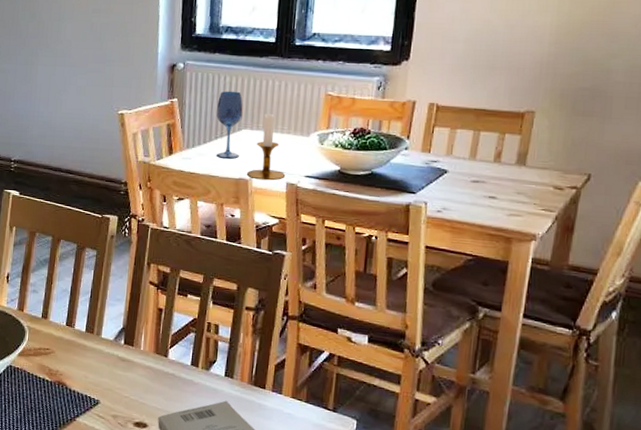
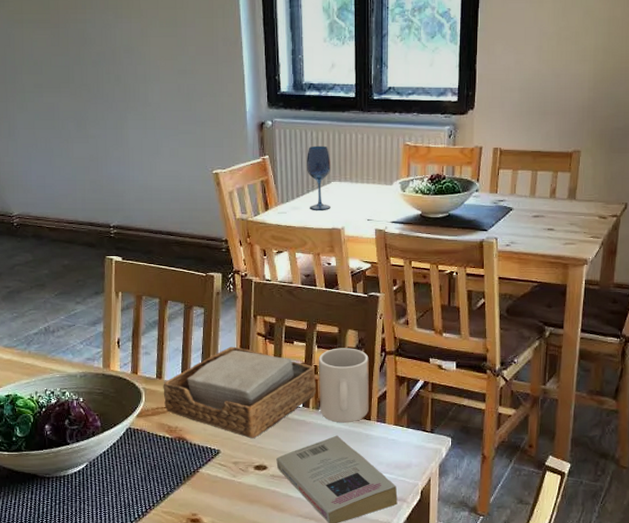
napkin holder: none [47,293,208,393] -> present [163,346,316,439]
cup: none [210,306,269,389] -> present [318,348,370,423]
candlestick: present [247,113,285,180] -> none [339,165,373,227]

